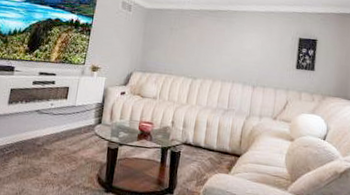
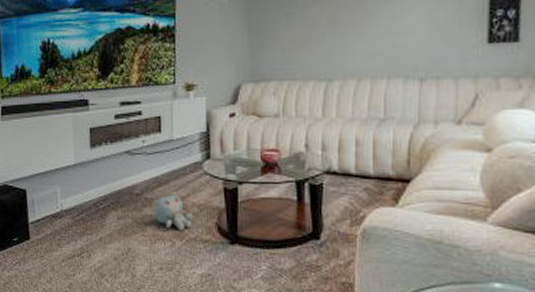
plush toy: none [50,148,81,178] -> present [153,195,193,231]

